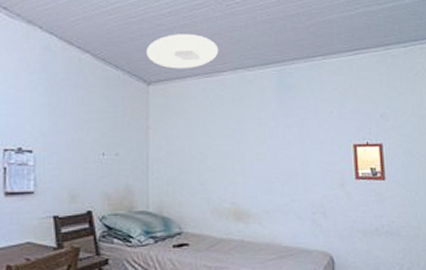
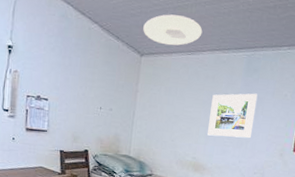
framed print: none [243,114,300,172] -> present [207,93,258,139]

